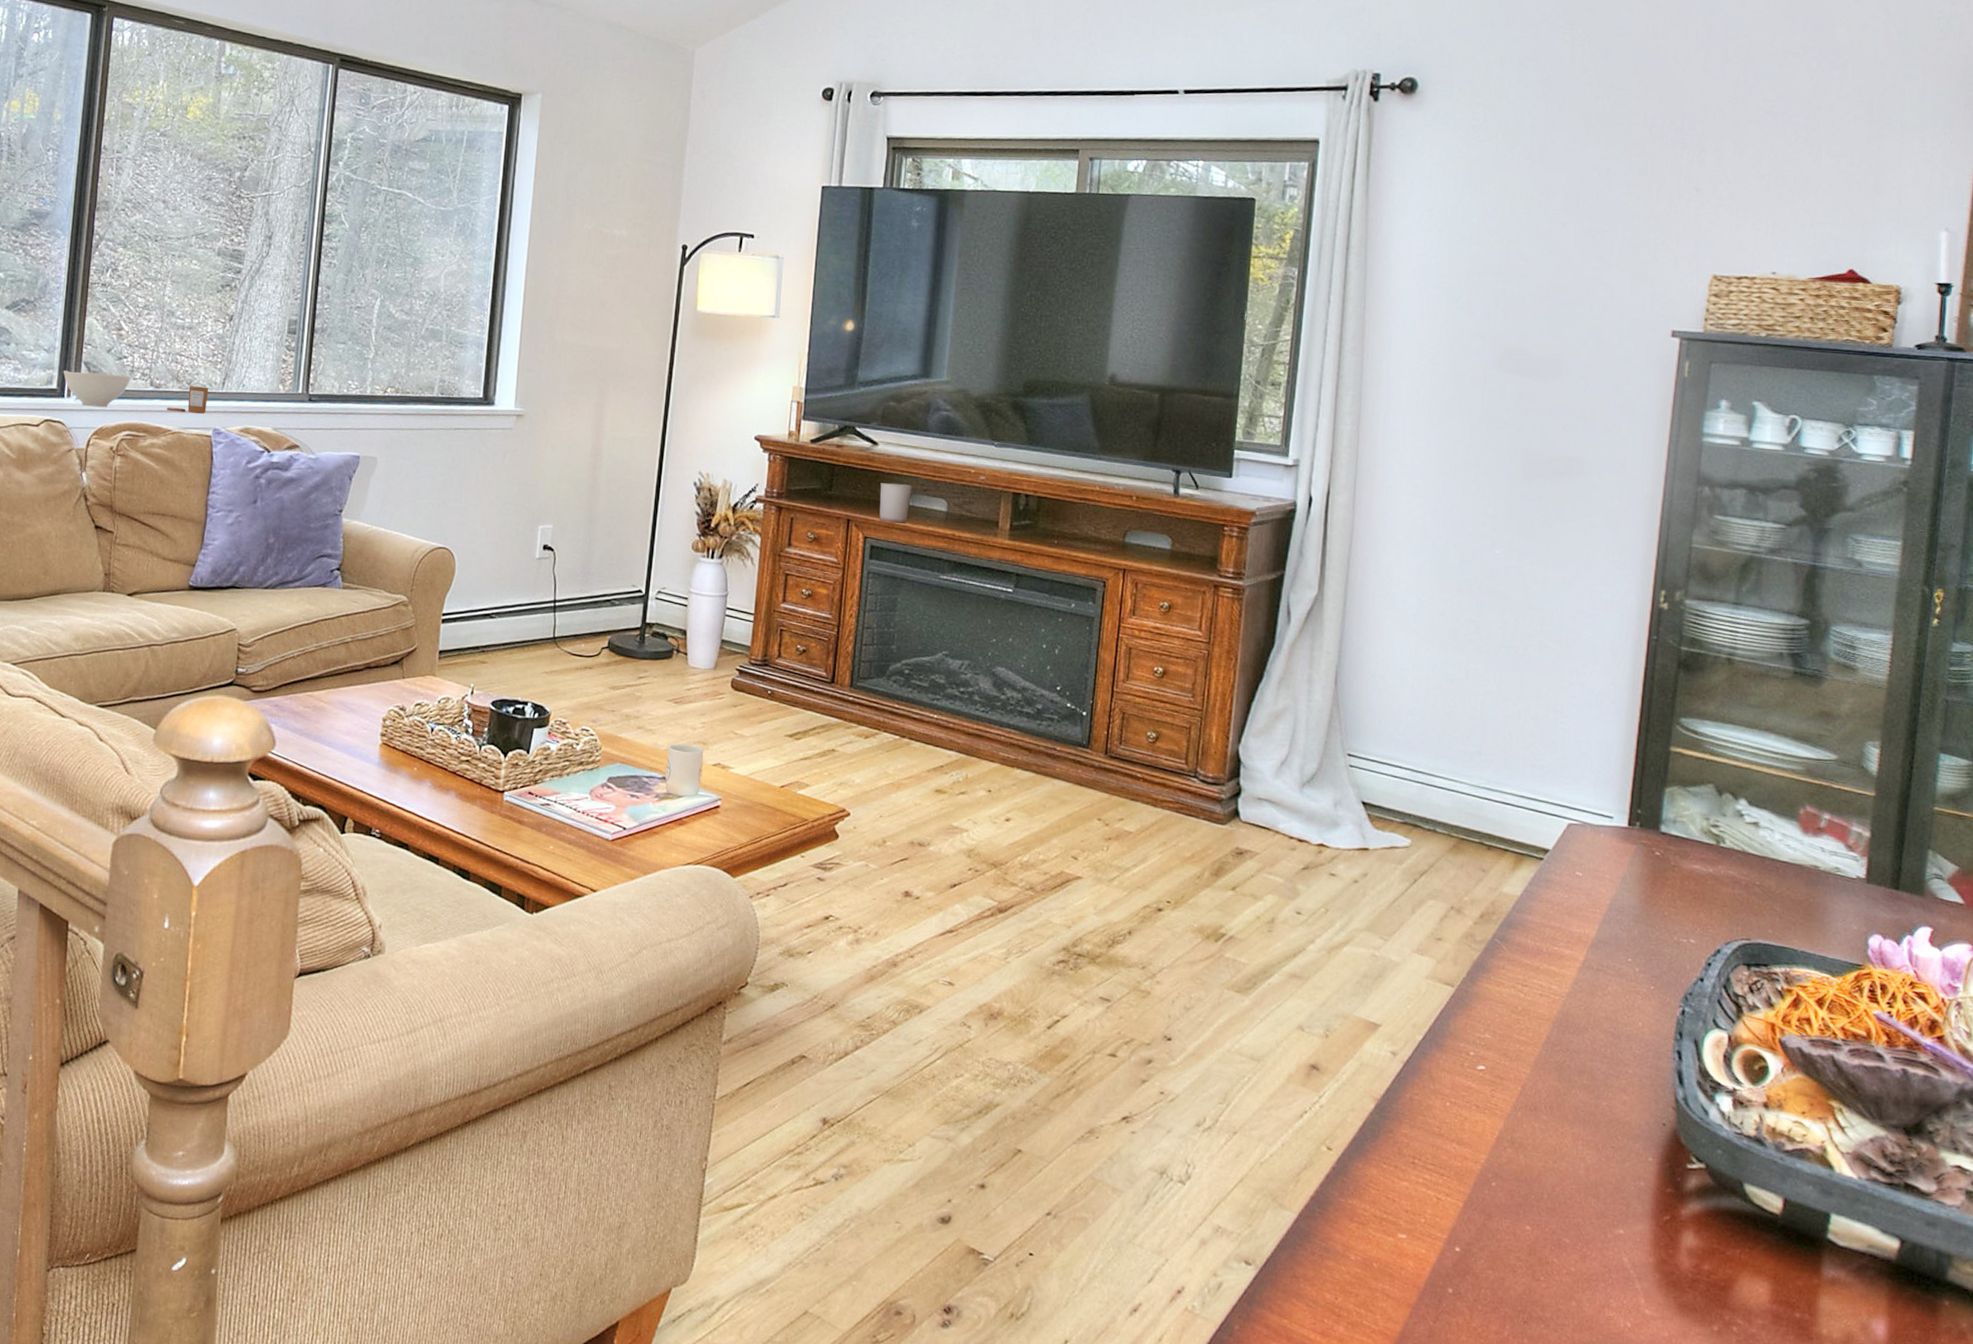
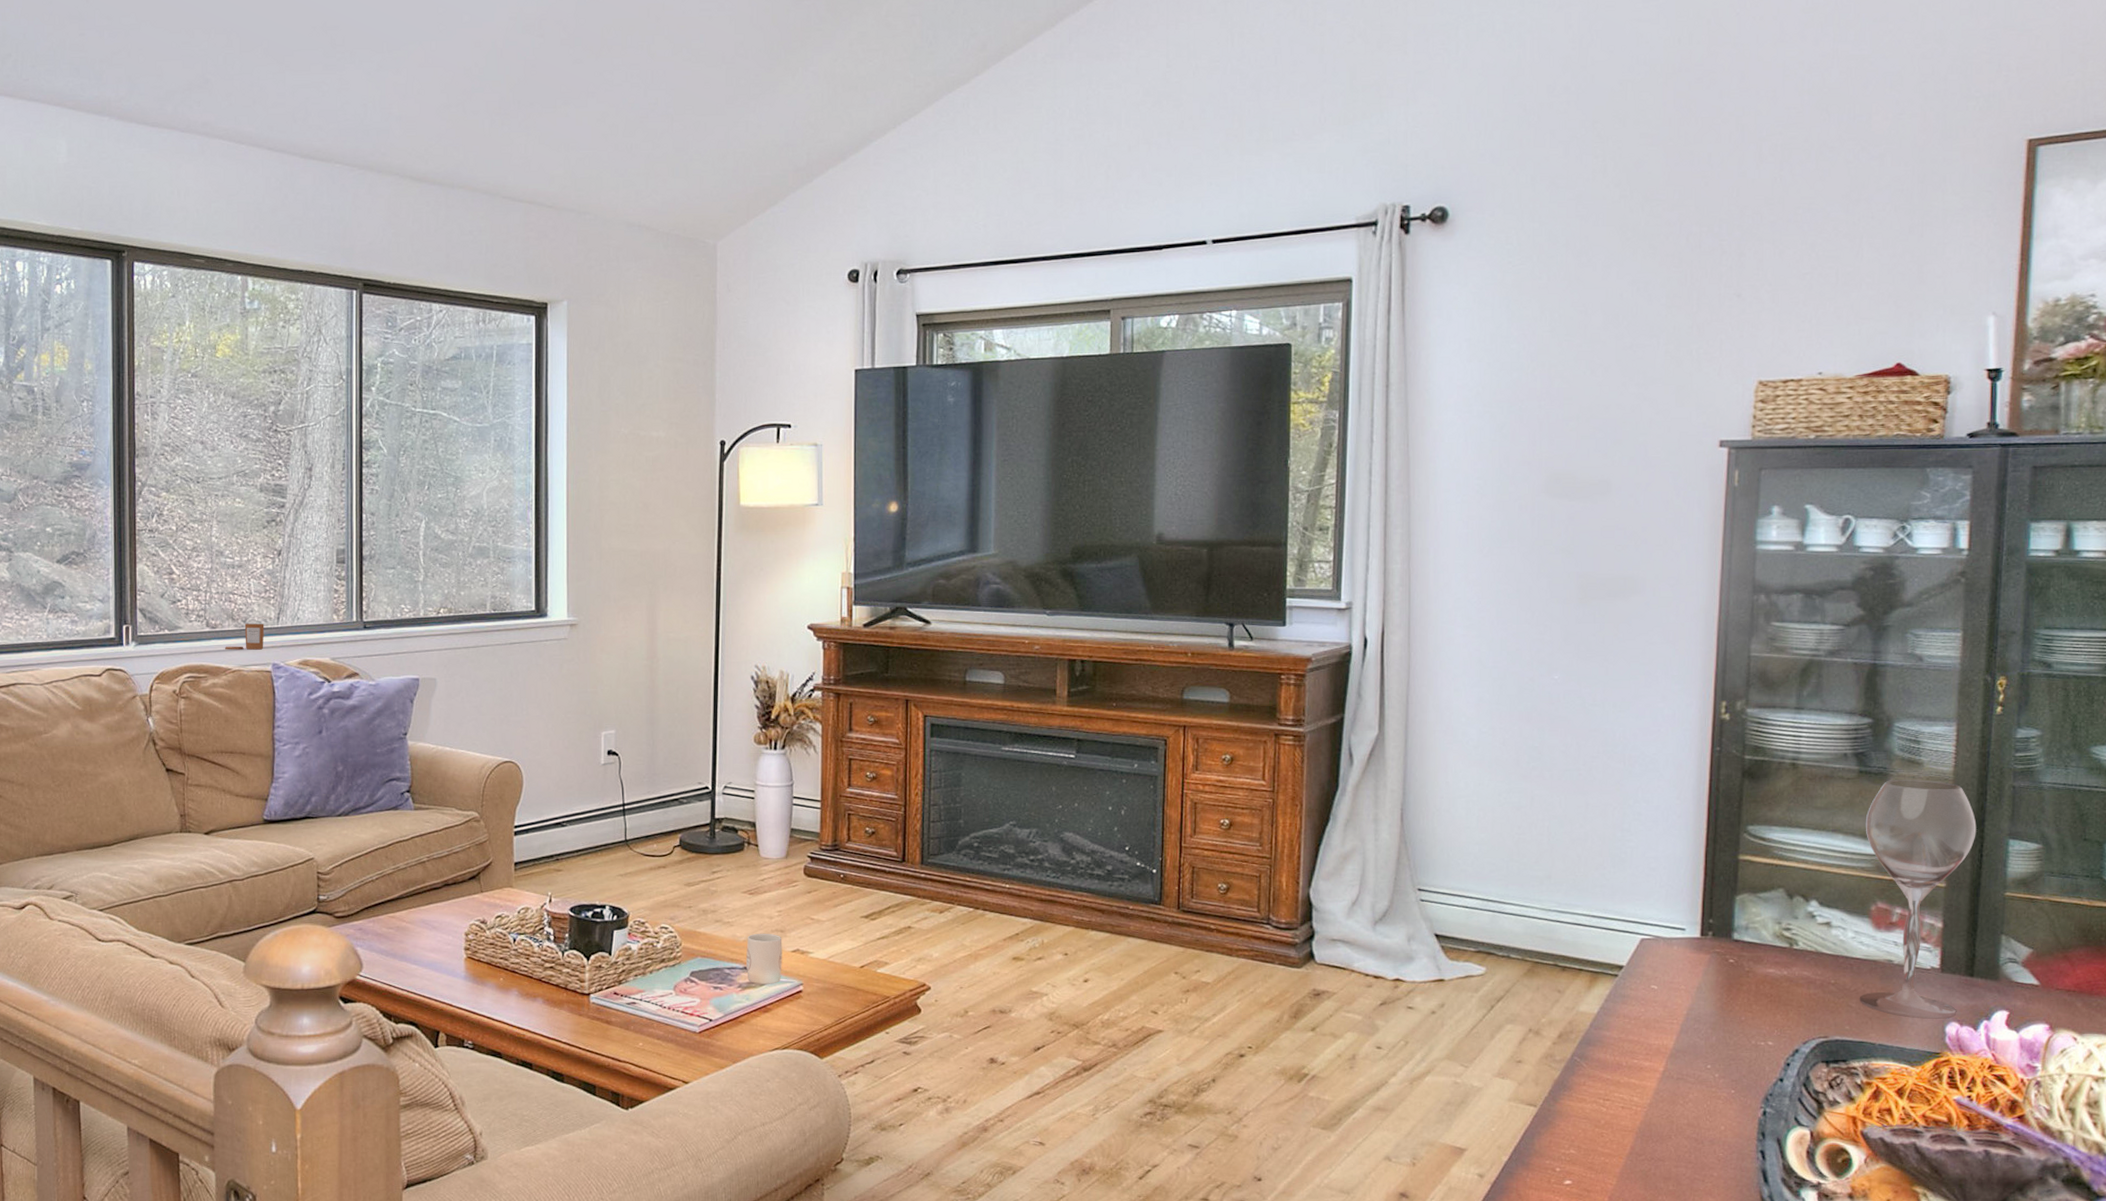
bowl: present [63,370,132,408] -> none [119,618,187,653]
candle holder: present [879,483,913,525] -> none [936,660,968,700]
wineglass: none [1783,683,1908,931] -> present [1859,780,1977,1020]

